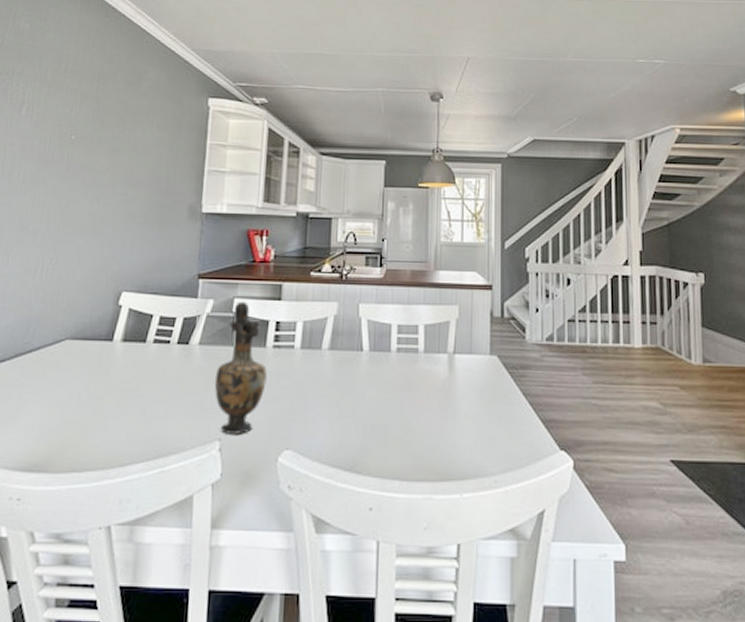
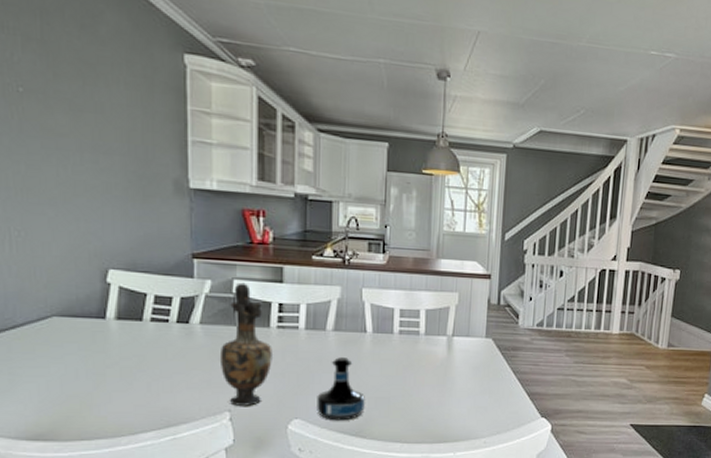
tequila bottle: none [309,379,360,452] -> present [317,357,365,421]

